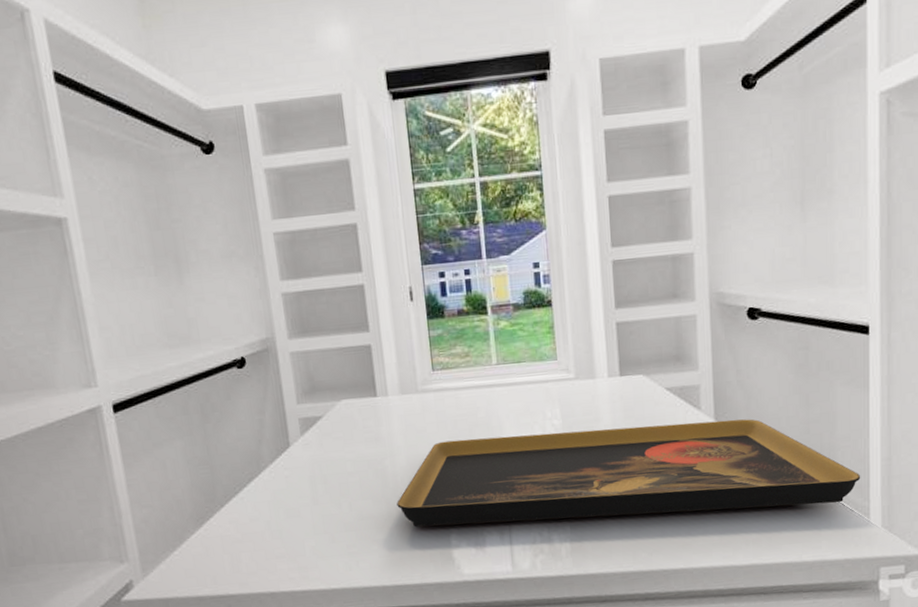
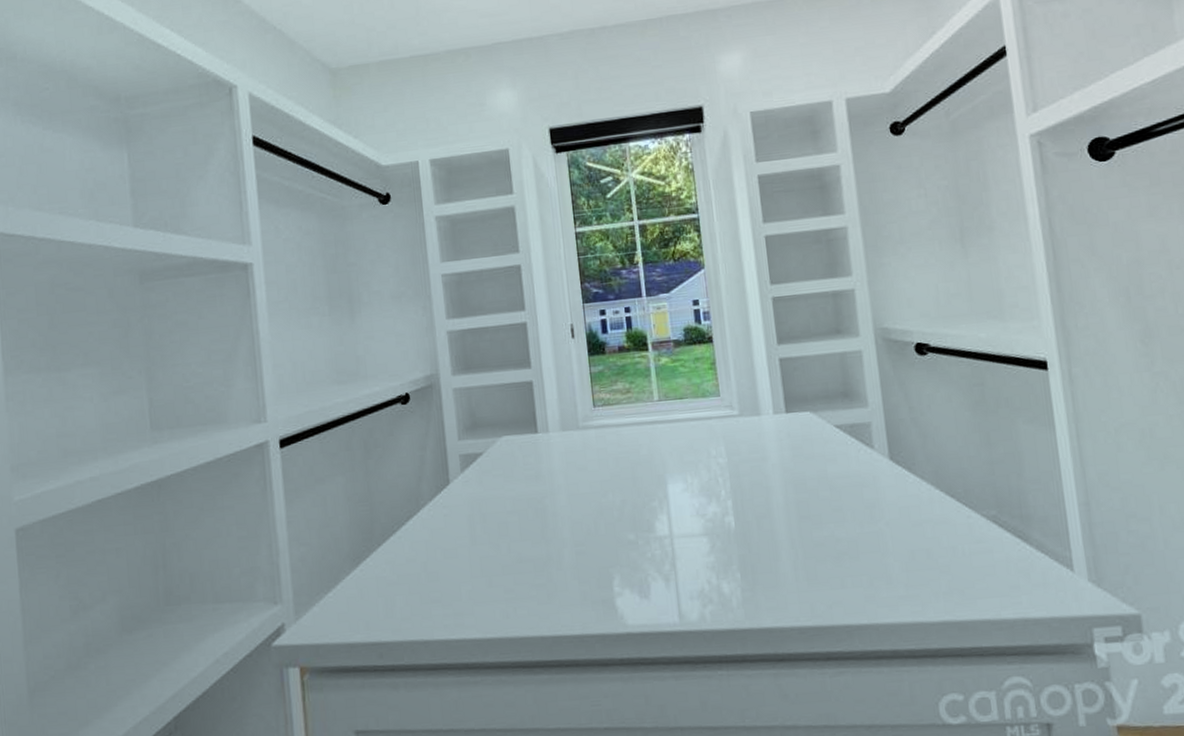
decorative tray: present [397,419,861,527] -> none [557,458,1058,572]

